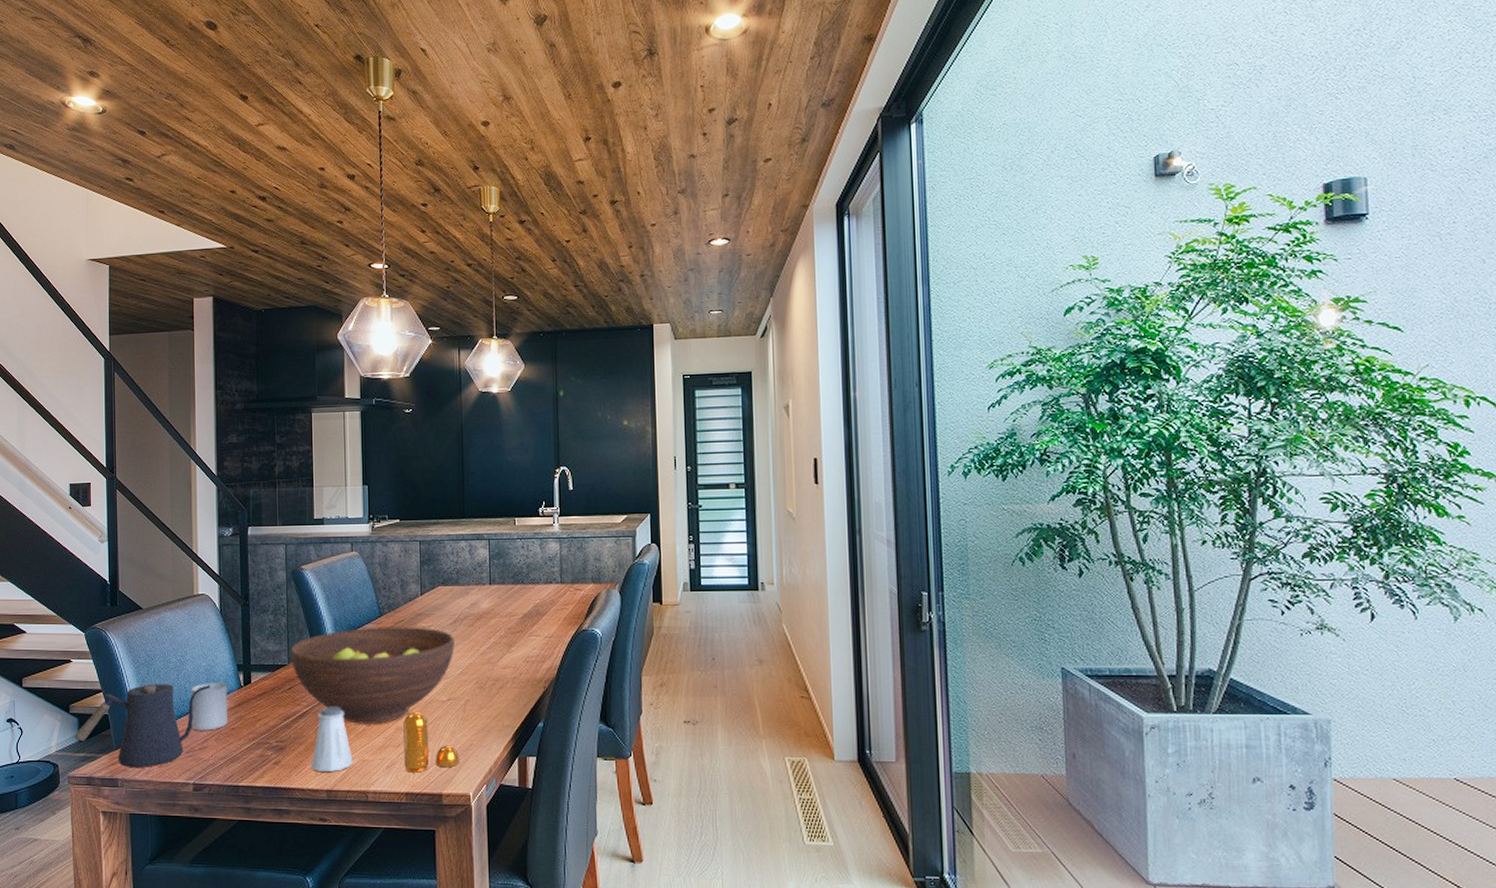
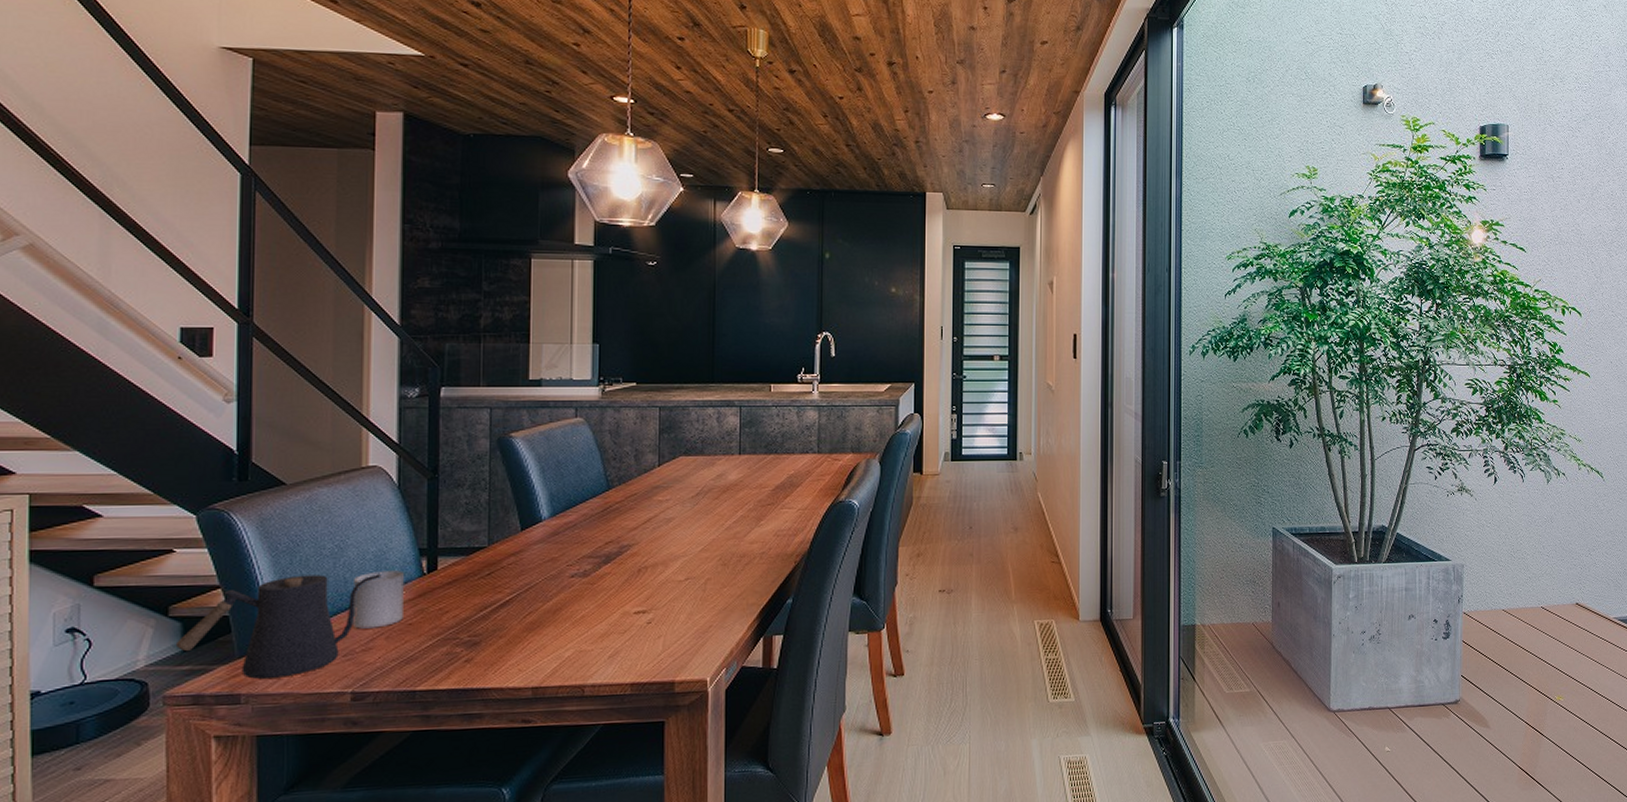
fruit bowl: present [290,627,455,724] -> none [491,501,696,611]
saltshaker: present [311,707,353,772] -> none [514,592,567,667]
pepper shaker: present [403,711,459,773] -> none [631,593,696,661]

